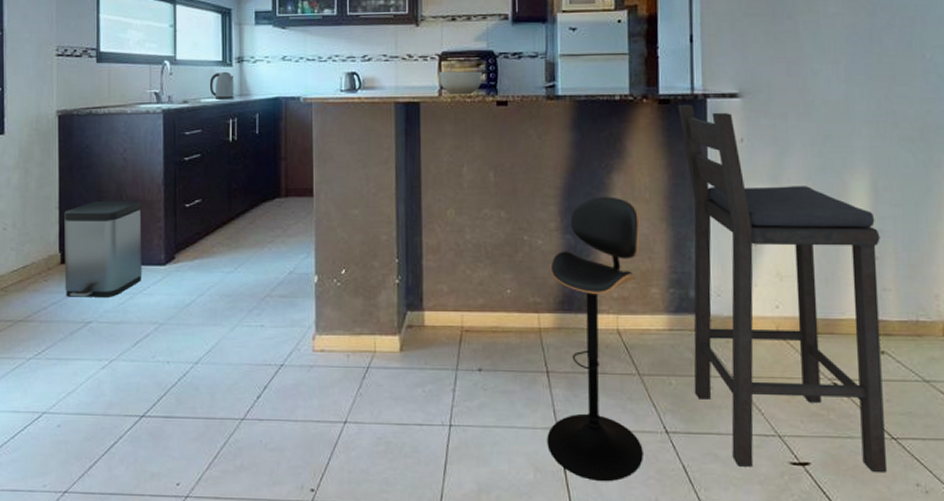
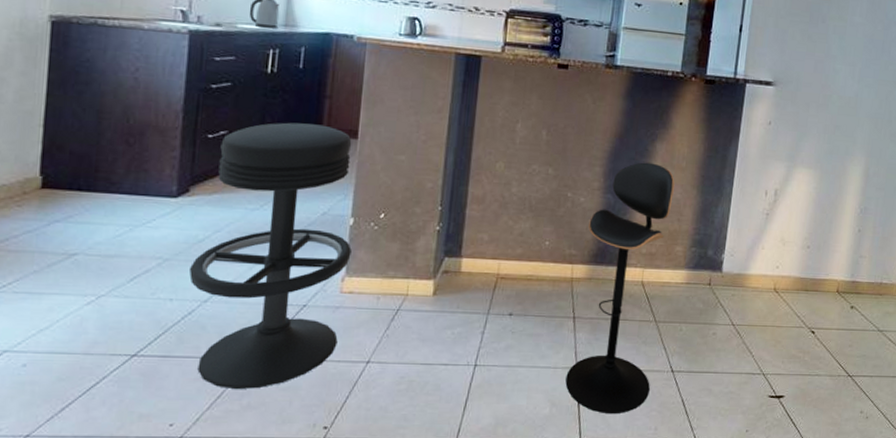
pedal bin: present [64,200,142,297] -> none [44,121,153,228]
bar stool: none [180,186,319,450] -> present [188,122,352,390]
bowl: present [439,71,483,95] -> none [504,29,548,55]
bar stool: present [678,104,886,472] -> none [700,86,865,402]

